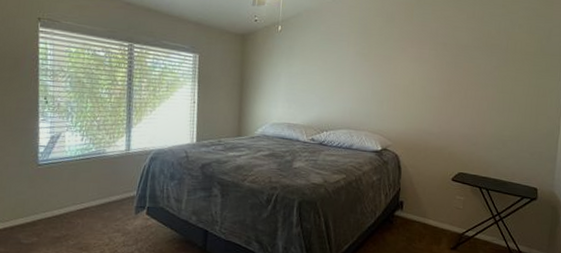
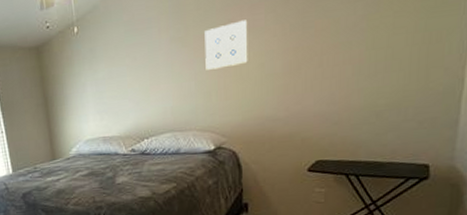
wall art: none [381,50,416,85] -> present [204,19,248,70]

